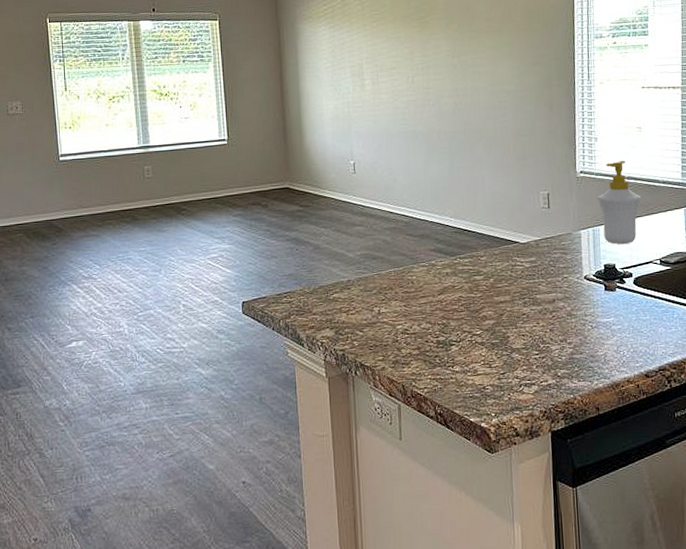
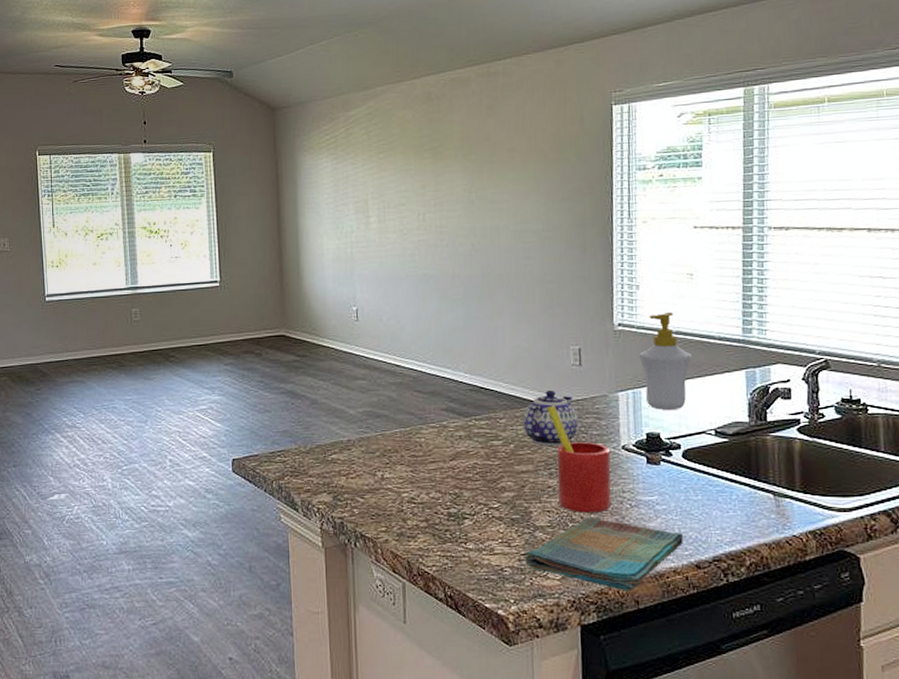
teapot: none [501,230,547,279] -> present [523,389,578,447]
dish towel: none [504,338,635,401] -> present [525,517,683,593]
straw: none [521,243,576,335] -> present [547,405,612,513]

